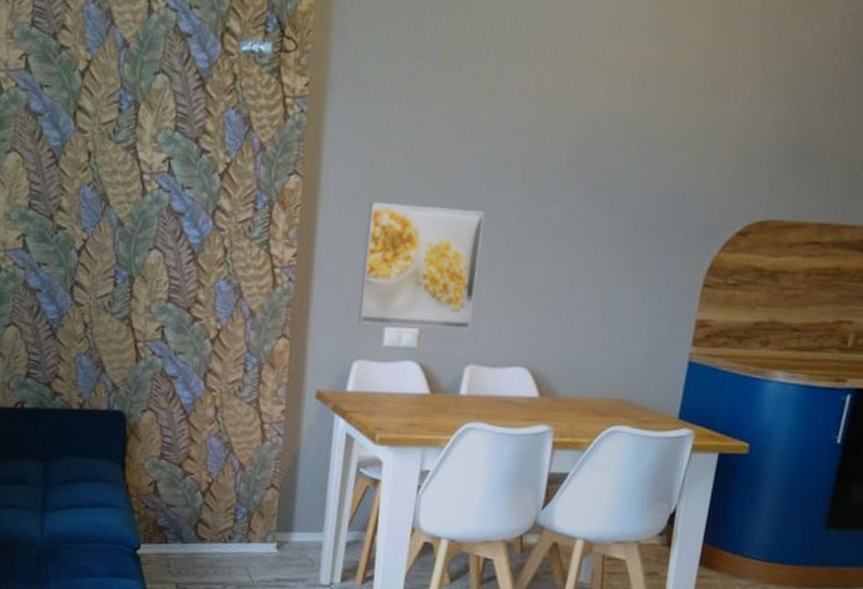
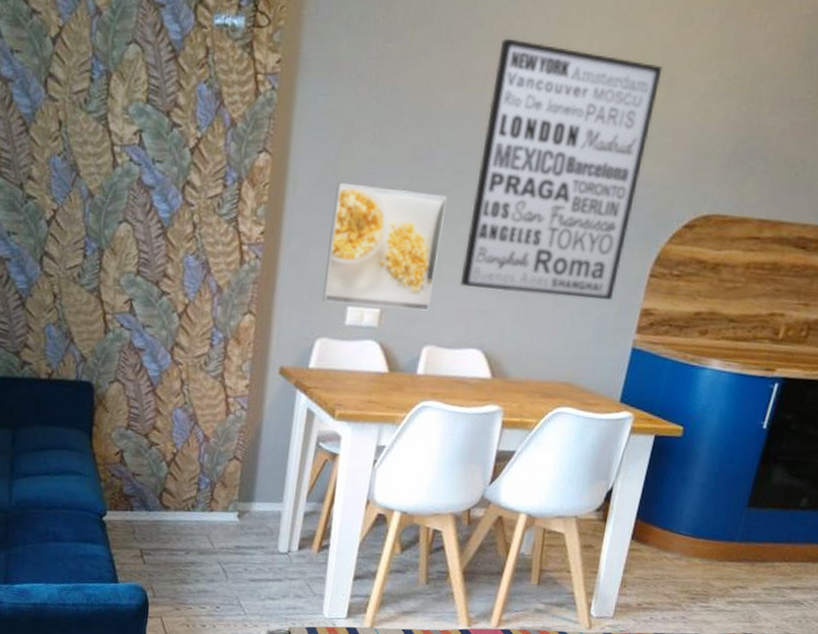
wall art: none [501,51,705,313] -> present [460,38,663,300]

